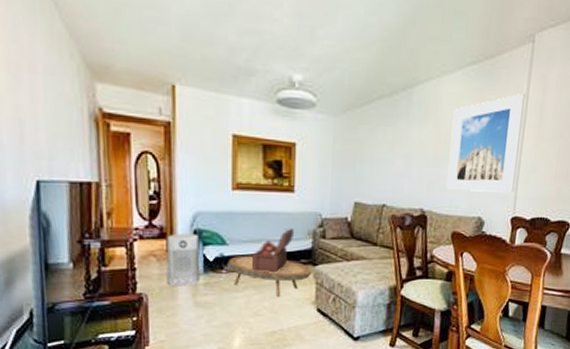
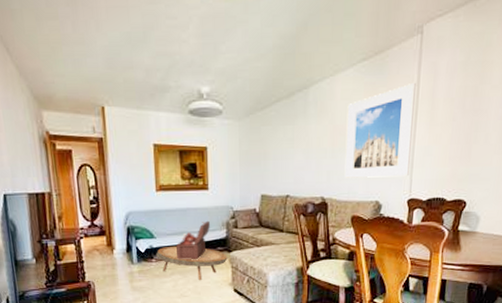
air purifier: present [166,233,200,286] -> none [106,230,135,274]

